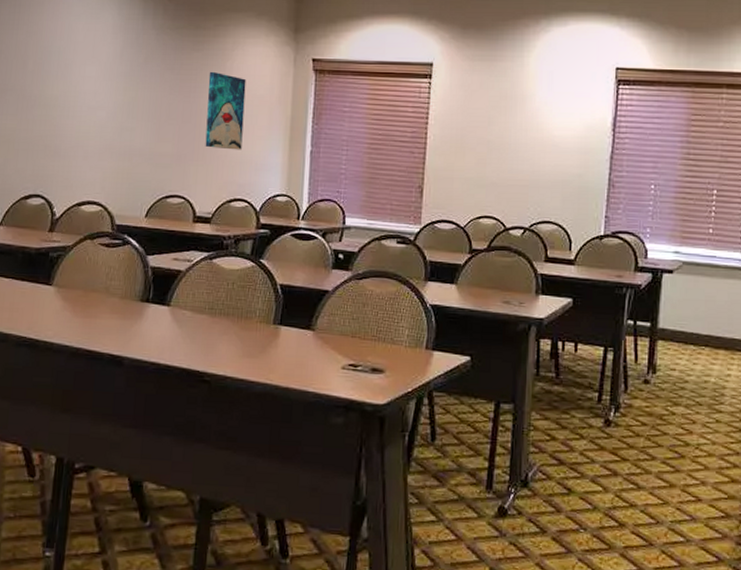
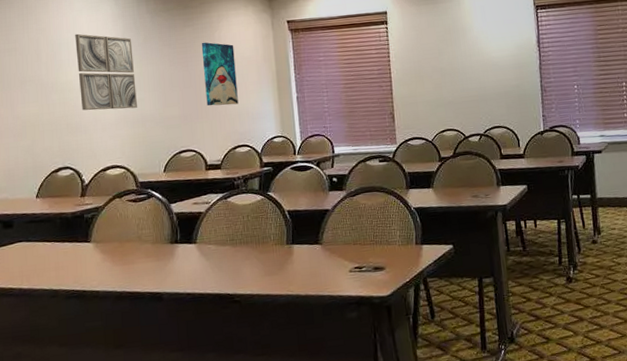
wall art: none [64,42,131,138] -> present [75,33,137,111]

